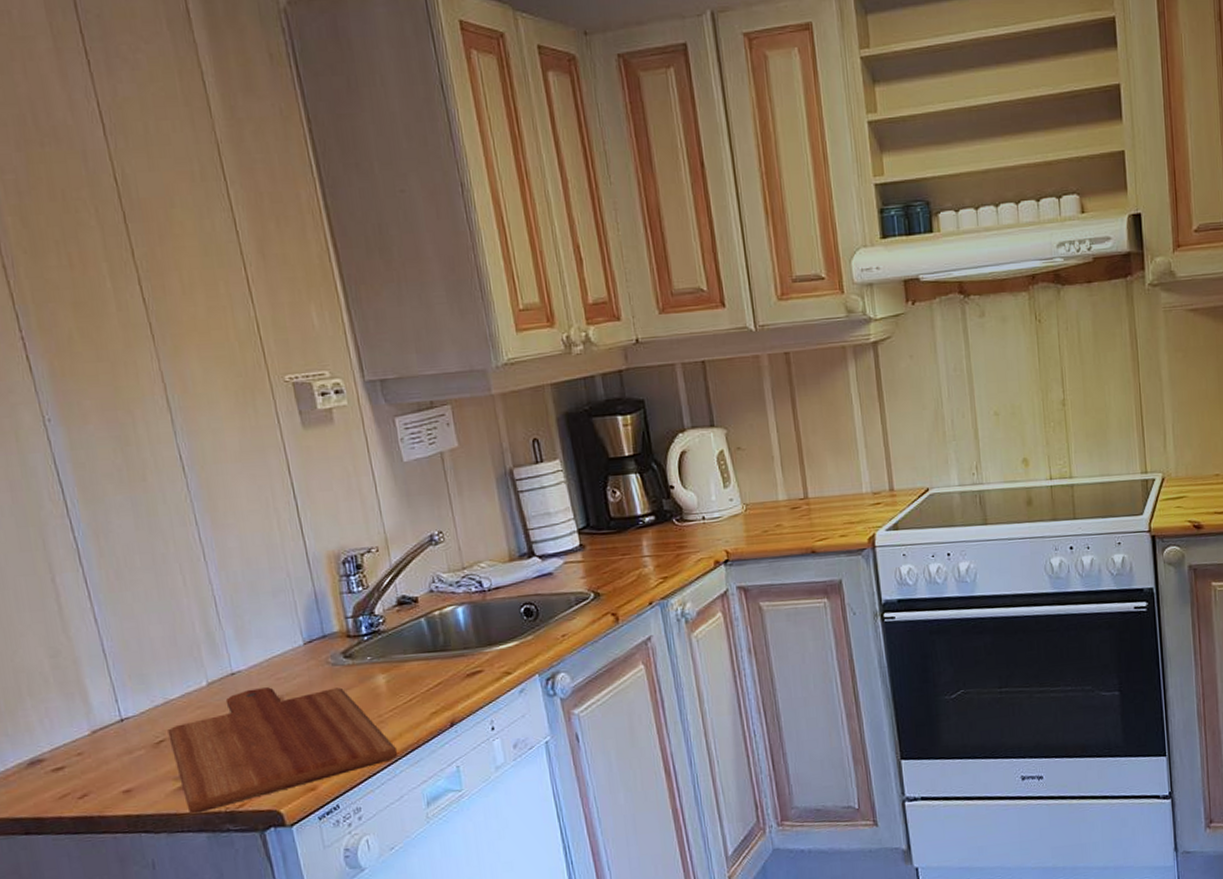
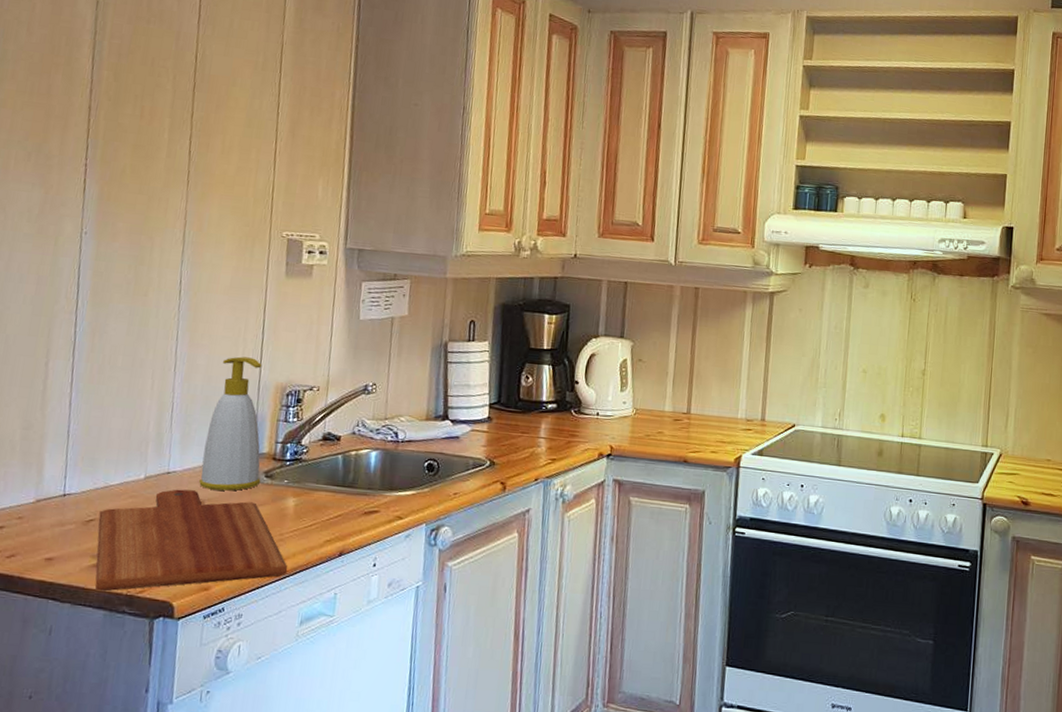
soap bottle: none [258,528,341,683] -> present [199,356,262,491]

